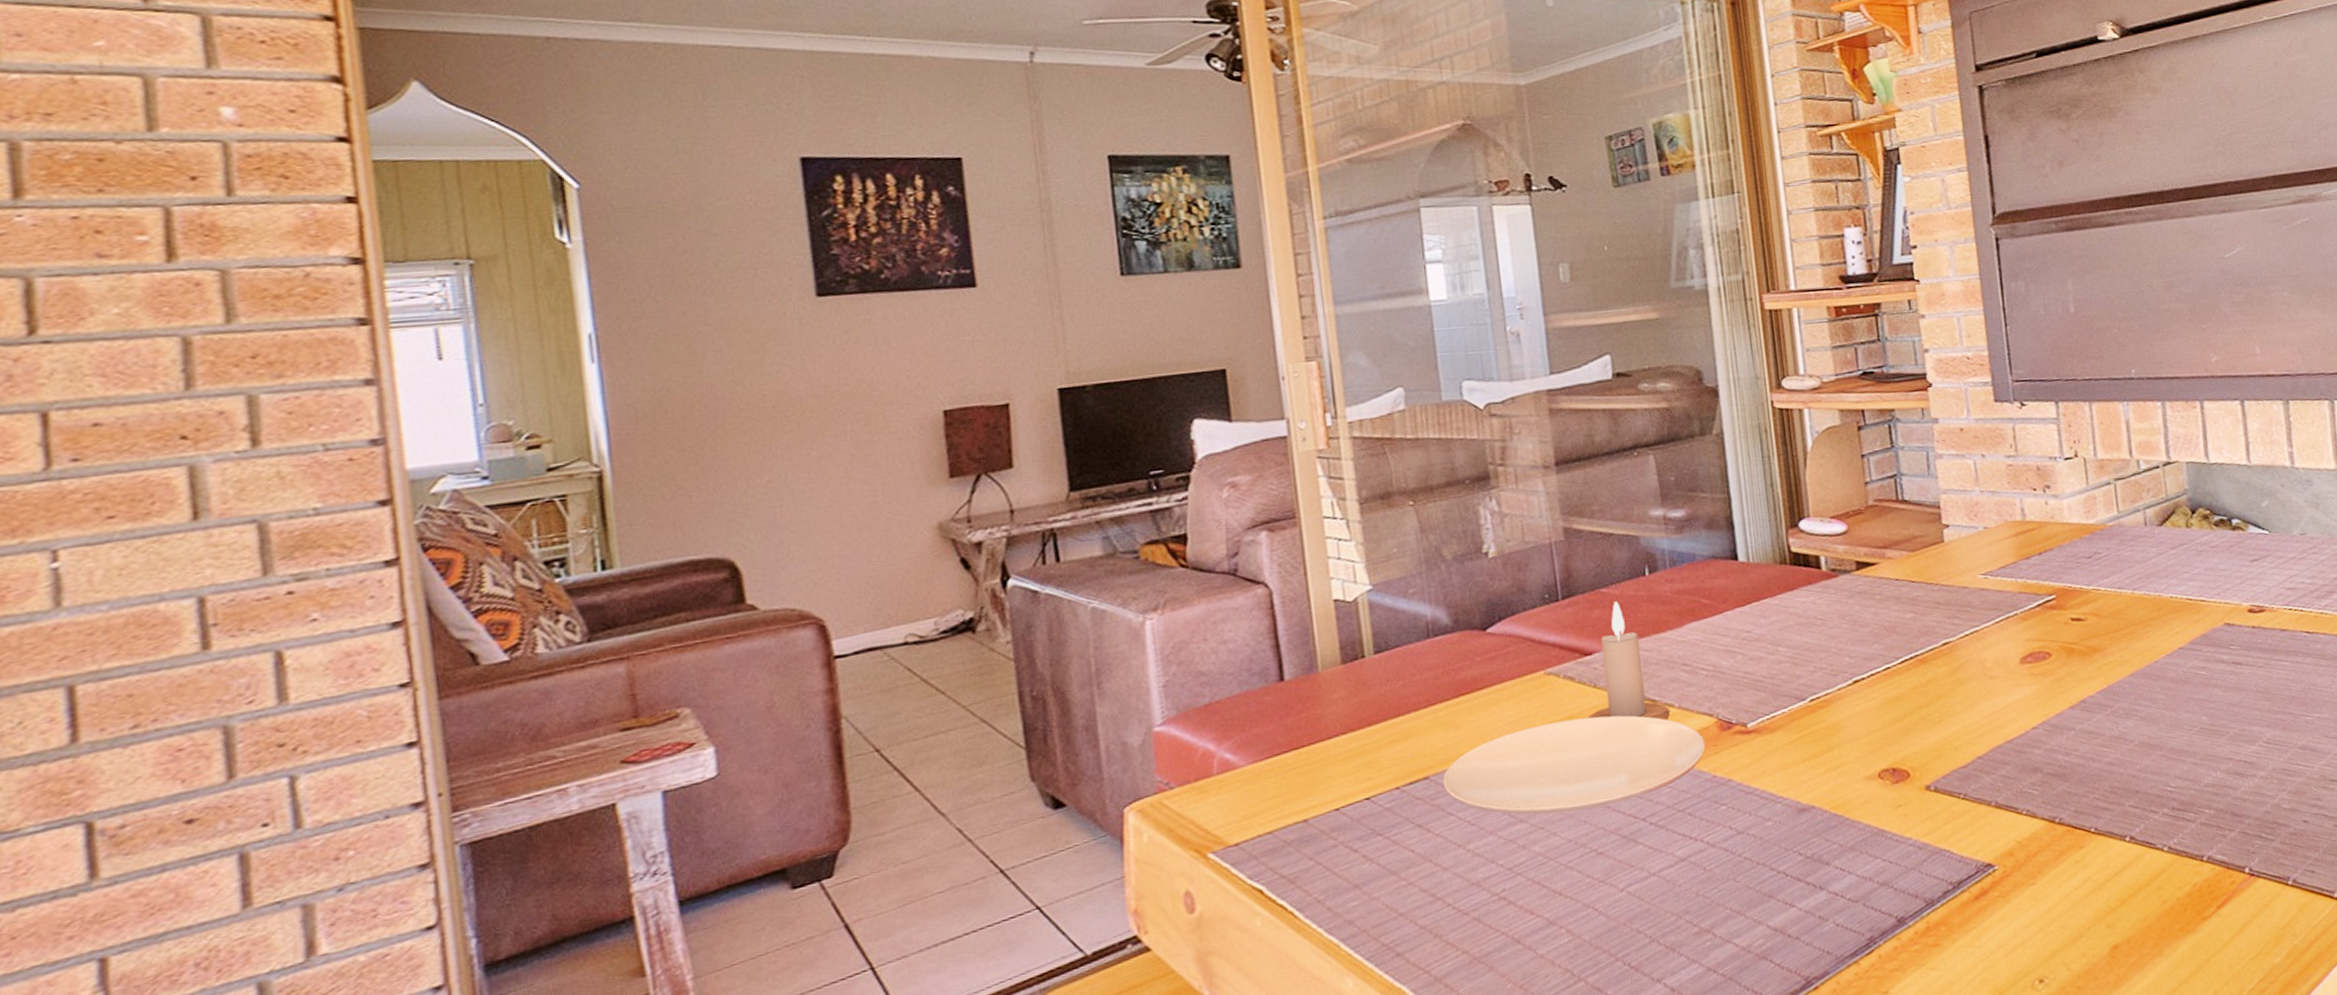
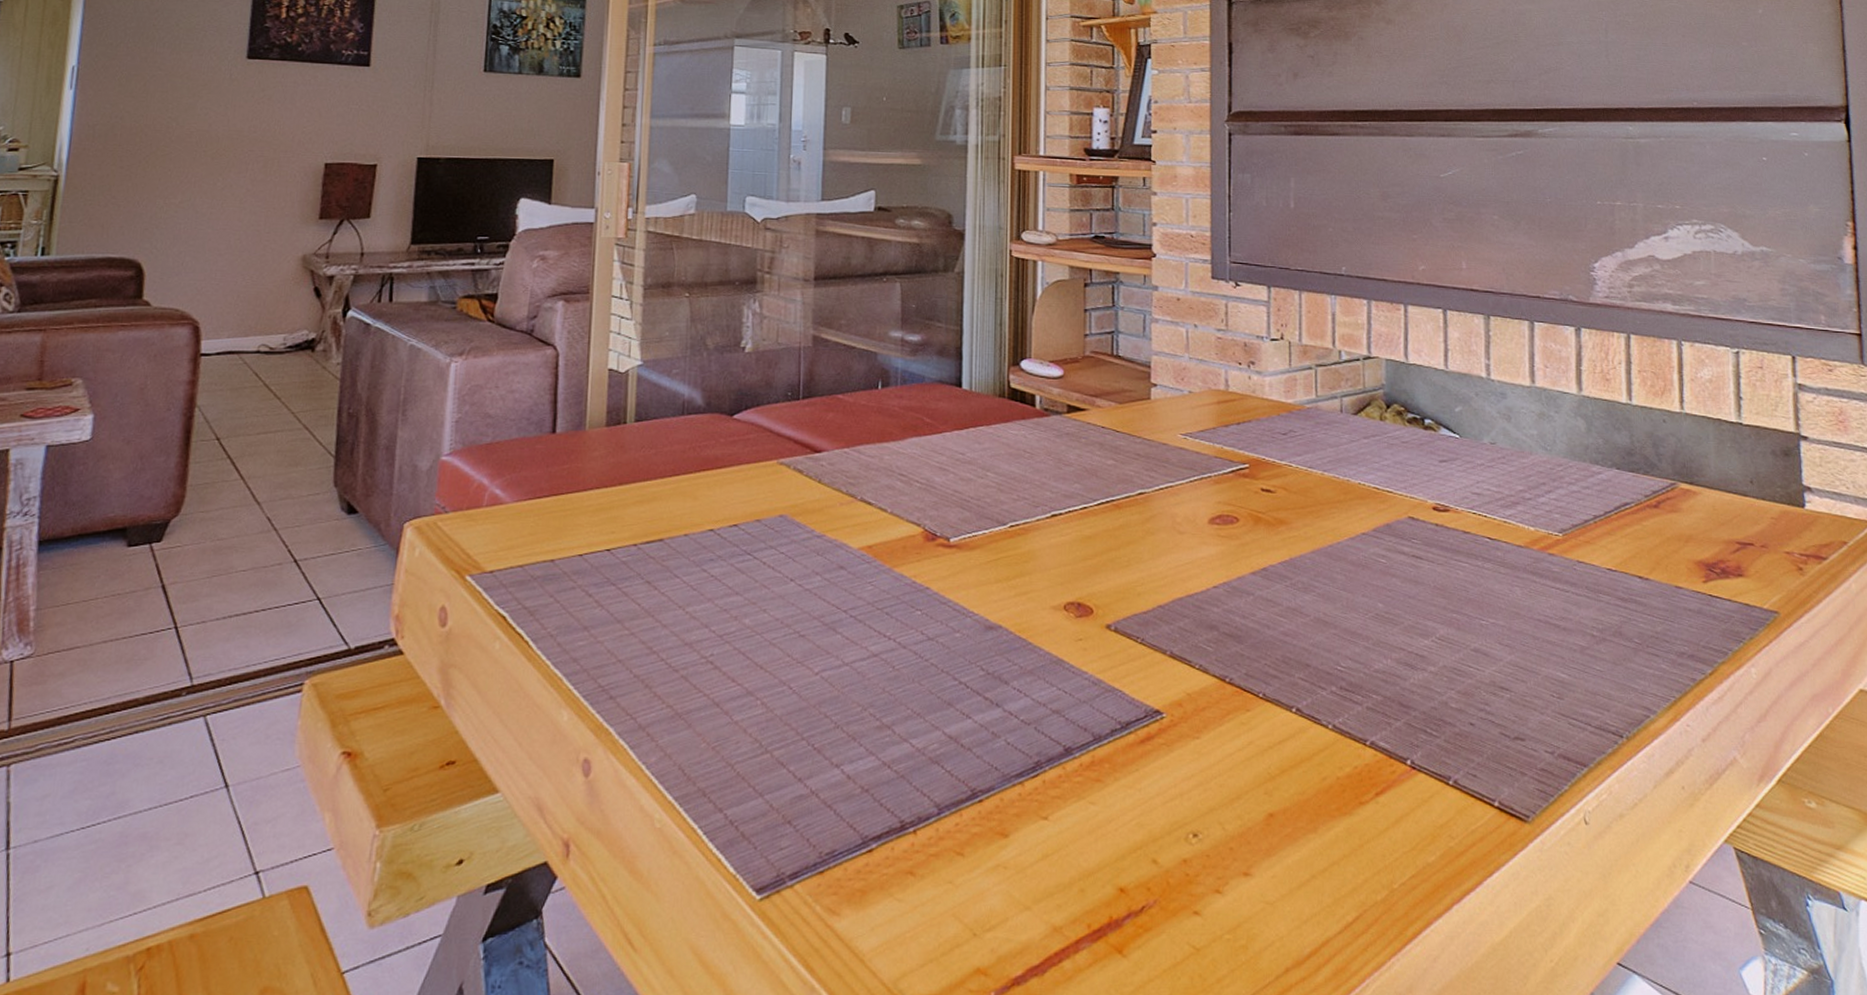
plate: present [1442,715,1705,815] -> none [674,508,909,593]
candle: present [1587,601,1671,721] -> none [809,408,883,523]

